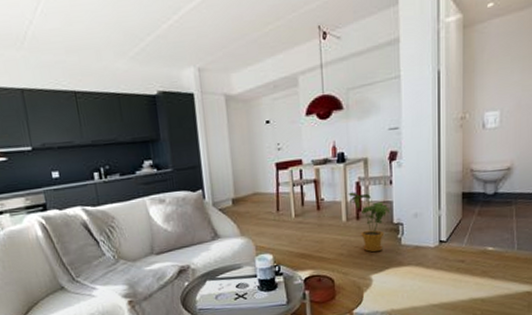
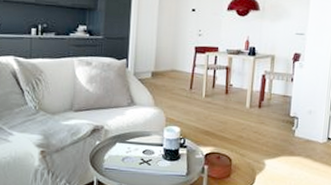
house plant: present [348,192,391,252] -> none [254,82,289,140]

